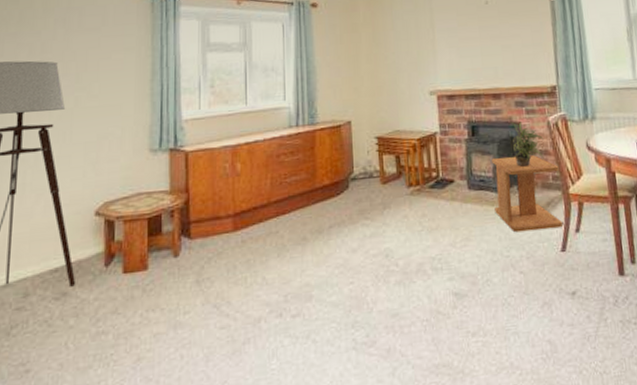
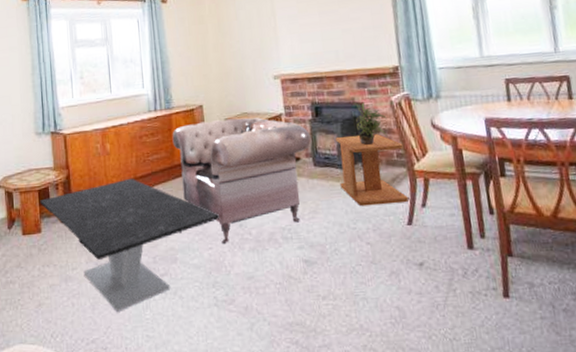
coffee table: none [149,203,363,363] -> present [40,178,219,312]
armchair: none [314,135,467,278] -> present [172,117,312,245]

